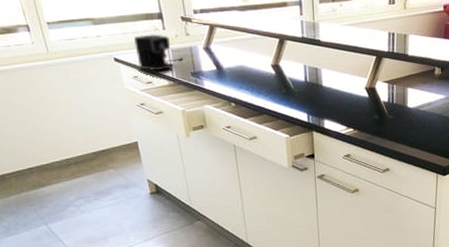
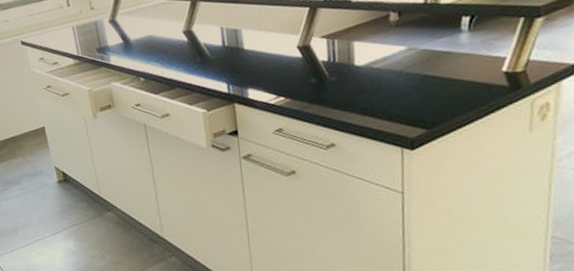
coffee maker: present [134,34,183,71] -> none [40,12,88,52]

